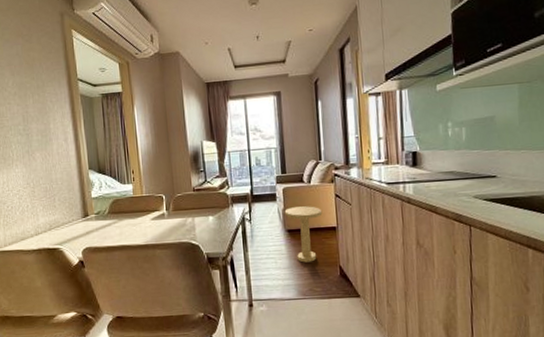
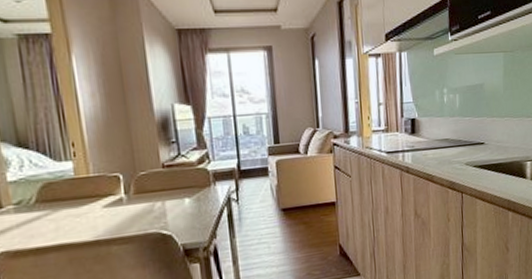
side table: present [284,206,323,263] -> none [278,180,321,245]

